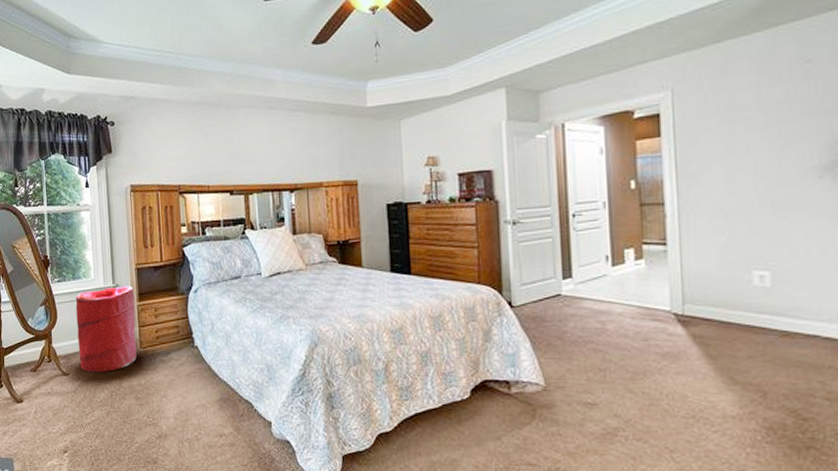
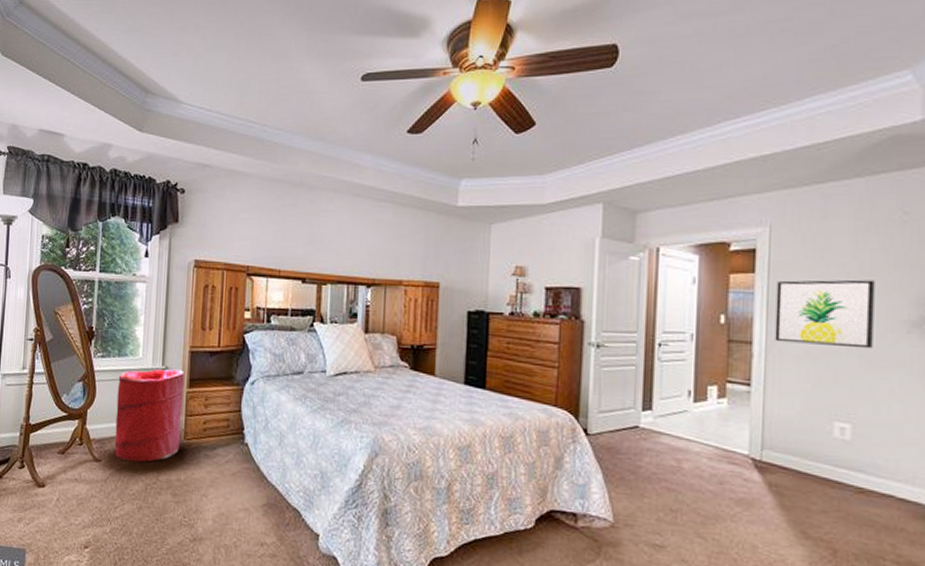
wall art: none [683,130,785,201] -> present [775,279,875,349]

